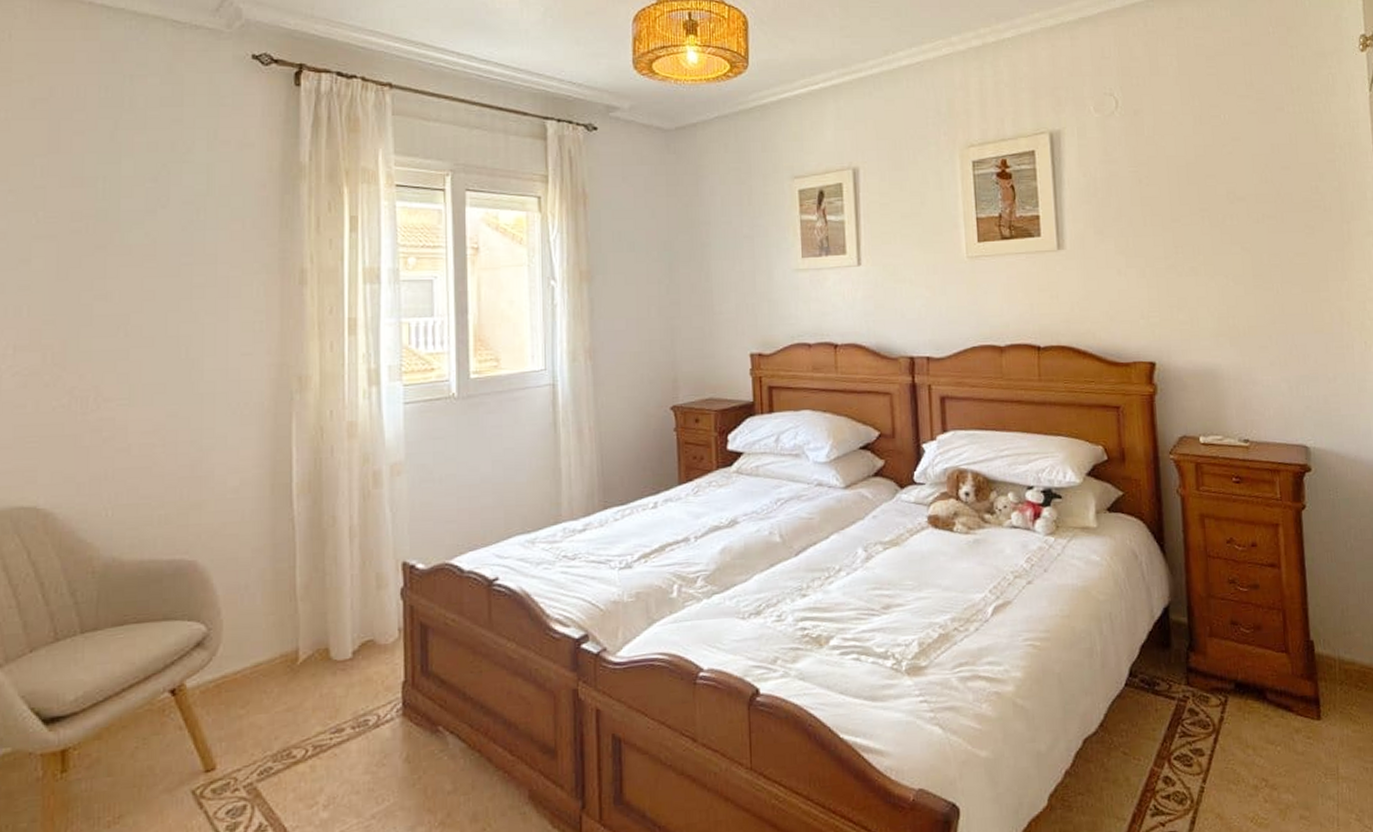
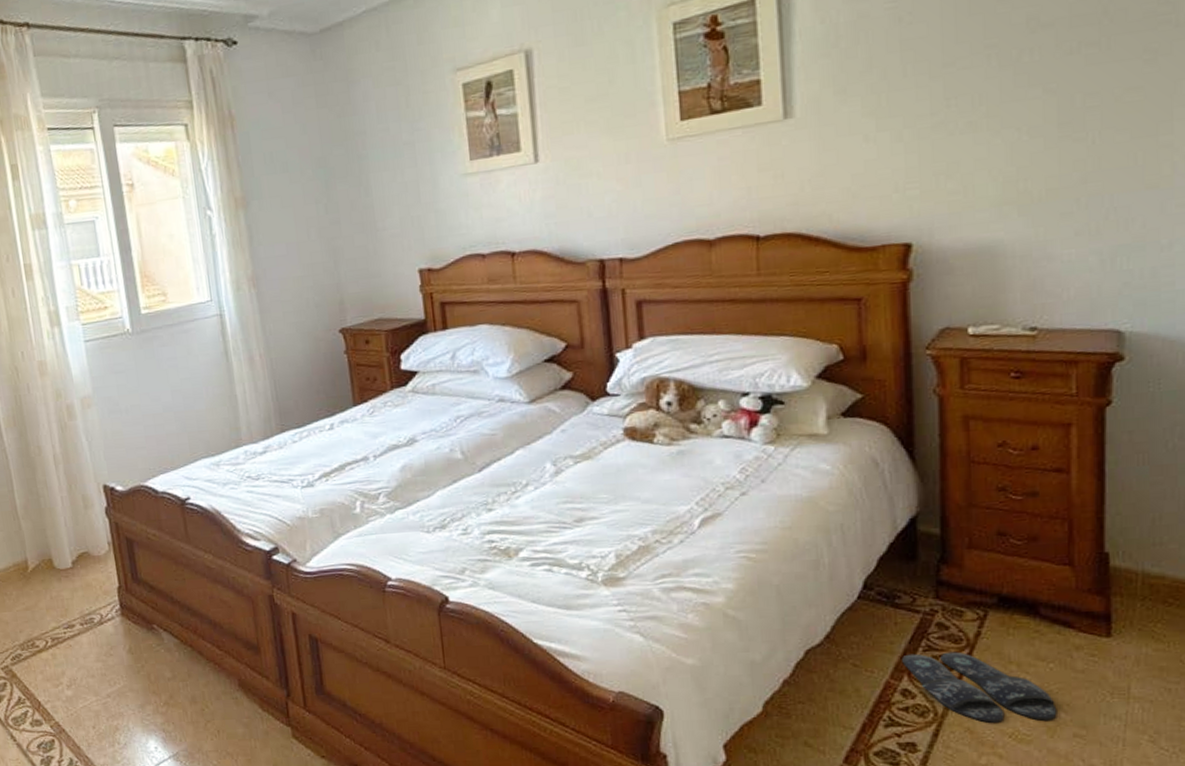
slippers: none [1163,737,1286,808] -> present [902,651,1057,723]

